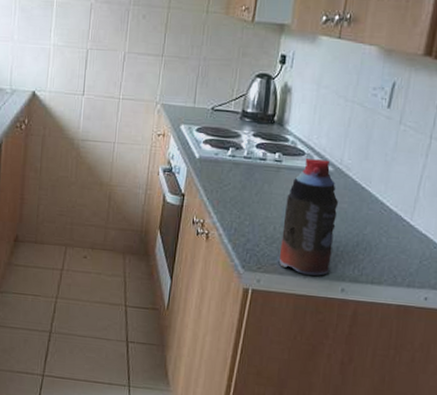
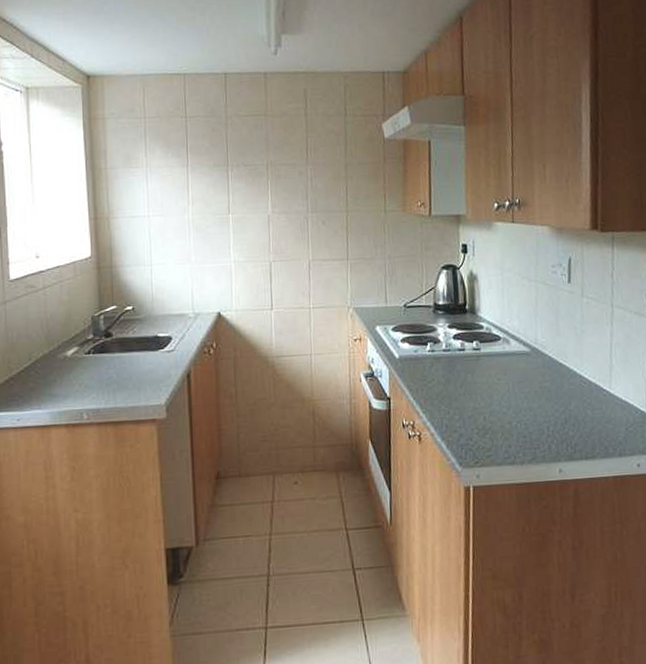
bottle: present [278,158,338,277] -> none [491,341,545,462]

